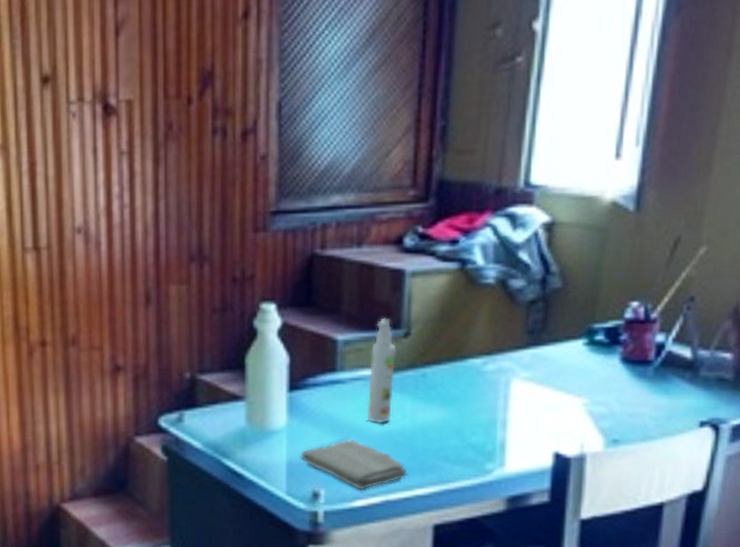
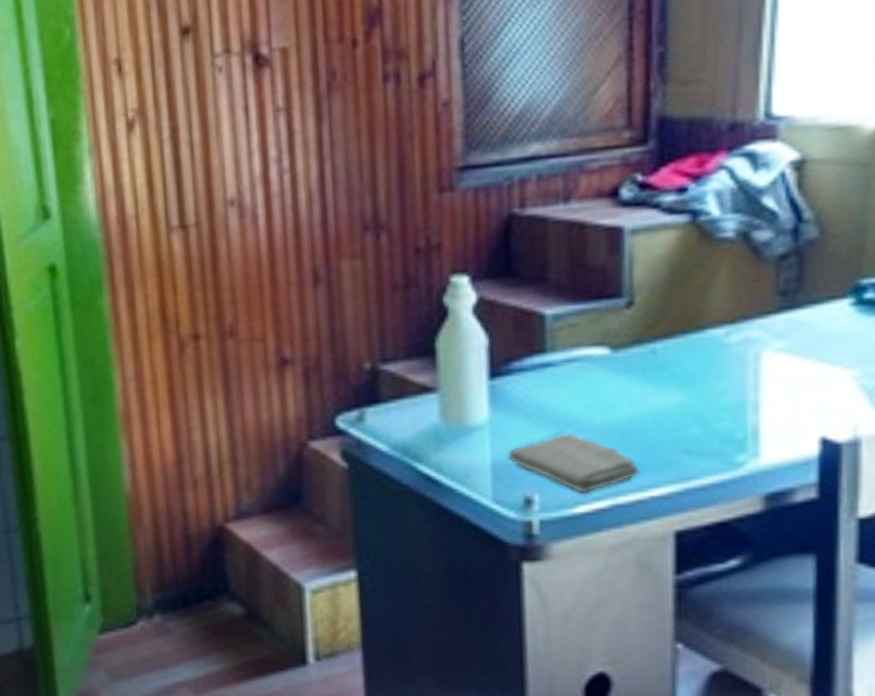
spray bottle: present [366,317,397,424] -> none [585,285,618,413]

